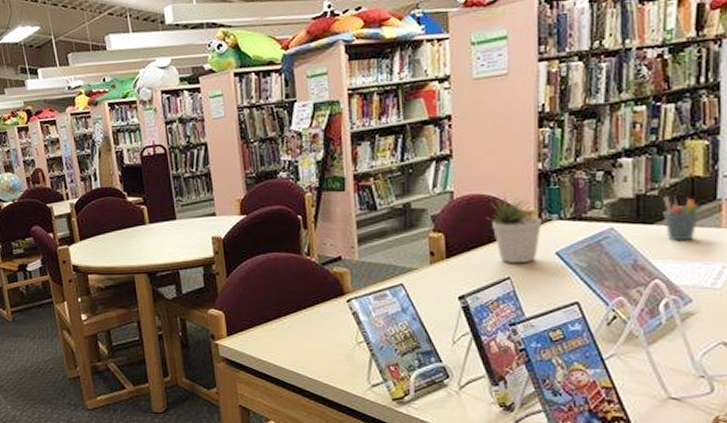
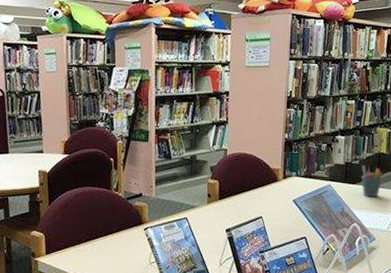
potted plant: present [486,194,543,264] -> none [248,154,286,207]

